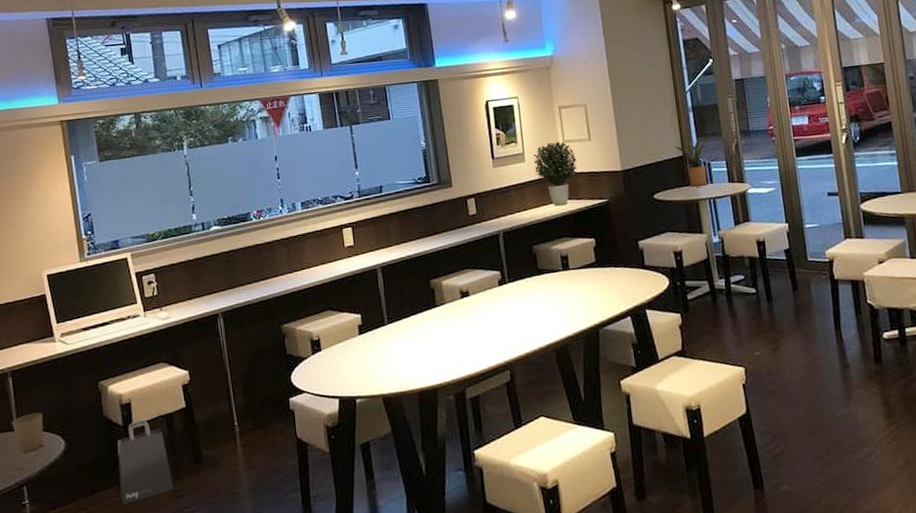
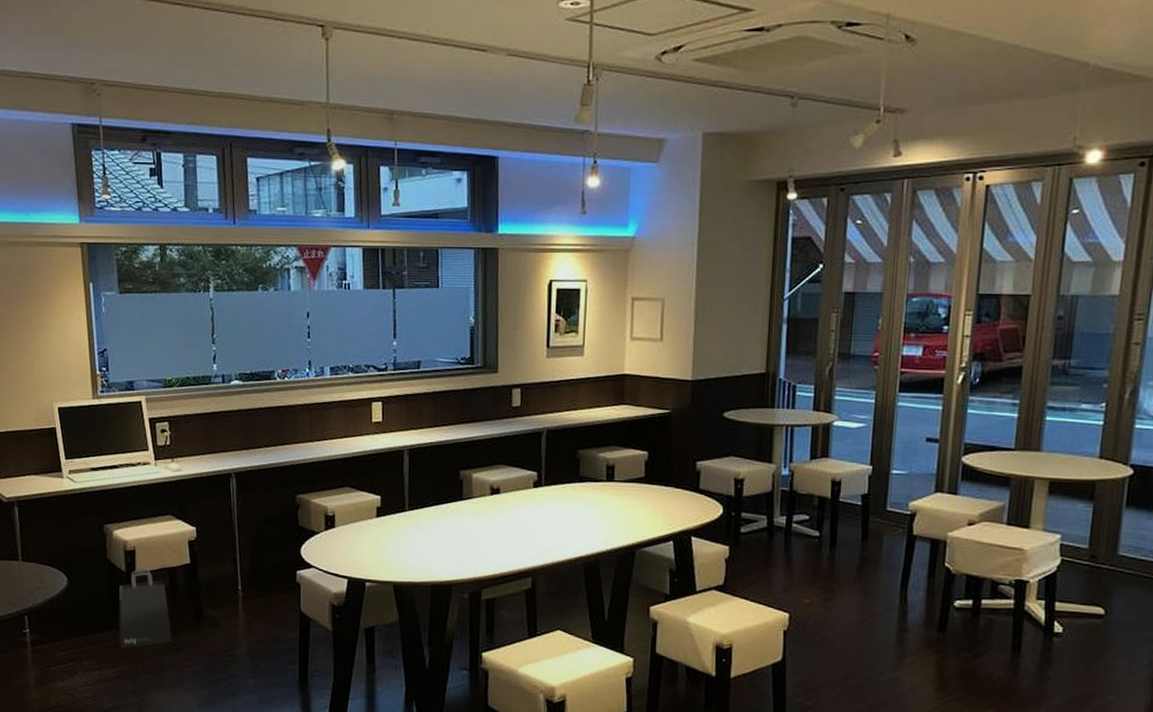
dixie cup: present [12,412,45,452] -> none [16,545,48,583]
potted plant: present [533,141,578,206] -> none [593,337,643,411]
house plant: present [673,136,715,188] -> none [757,354,802,411]

